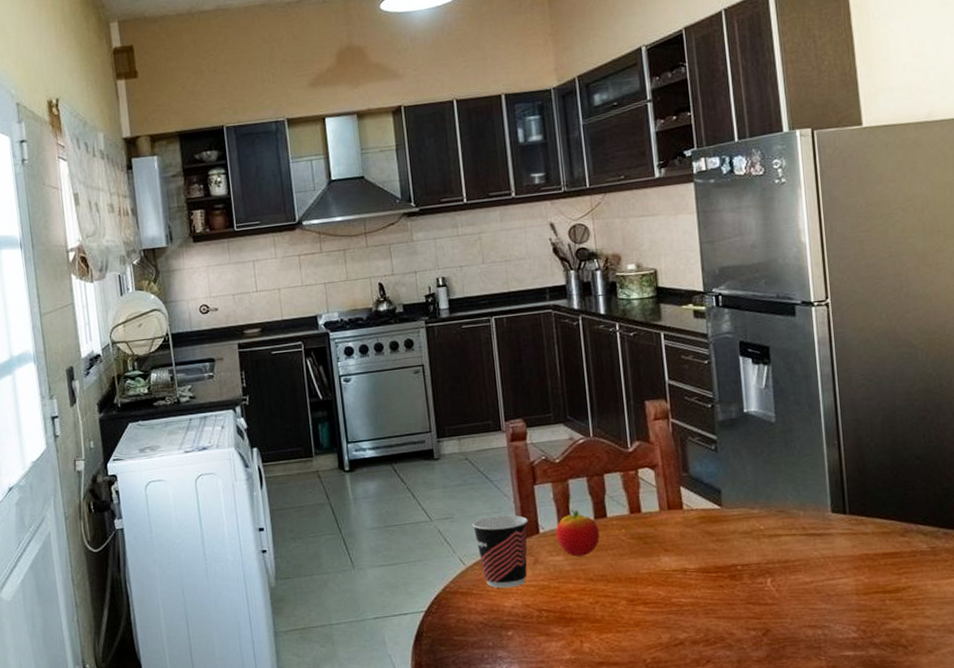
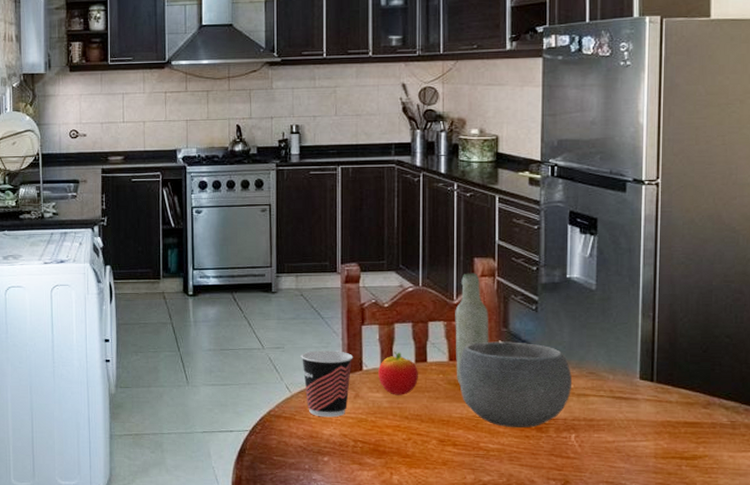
bottle: none [630,417,670,537] -> present [455,273,489,384]
bowl: none [640,486,762,579] -> present [458,341,573,428]

